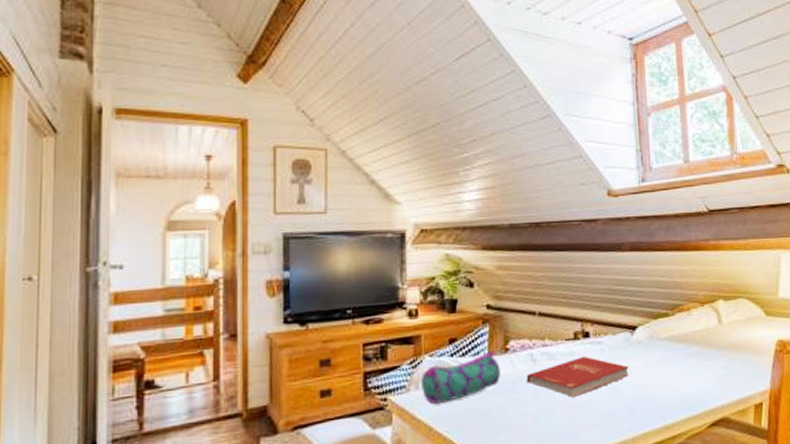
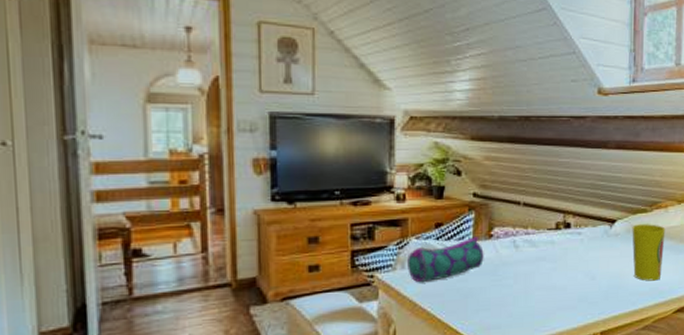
book: present [526,355,630,398] -> none [508,244,606,282]
cup: none [654,328,691,393] -> present [632,224,666,281]

